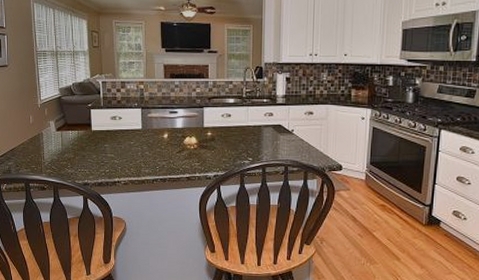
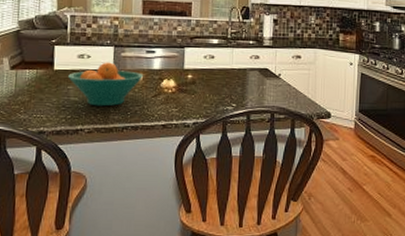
fruit bowl: none [104,123,169,162] -> present [68,62,144,107]

